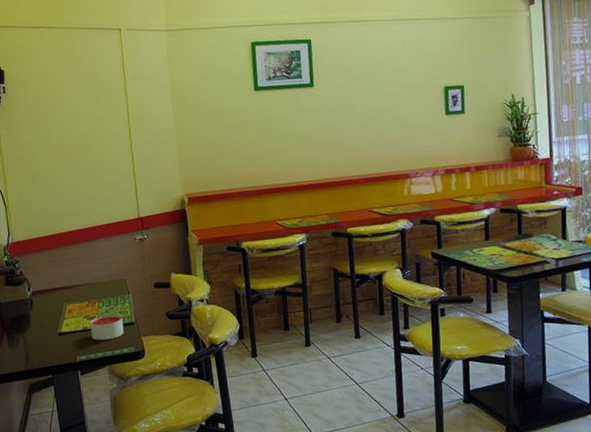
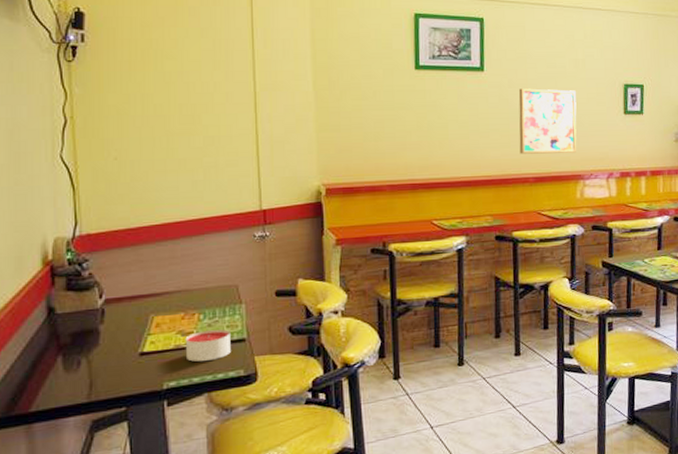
wall art: none [346,96,402,159] -> present [518,88,577,154]

